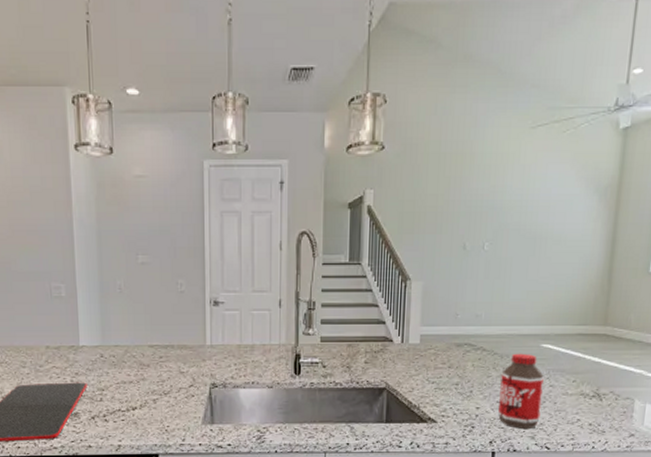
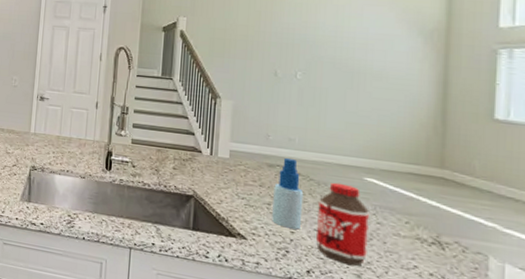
spray bottle: none [460,336,488,405] -> present [272,158,304,230]

